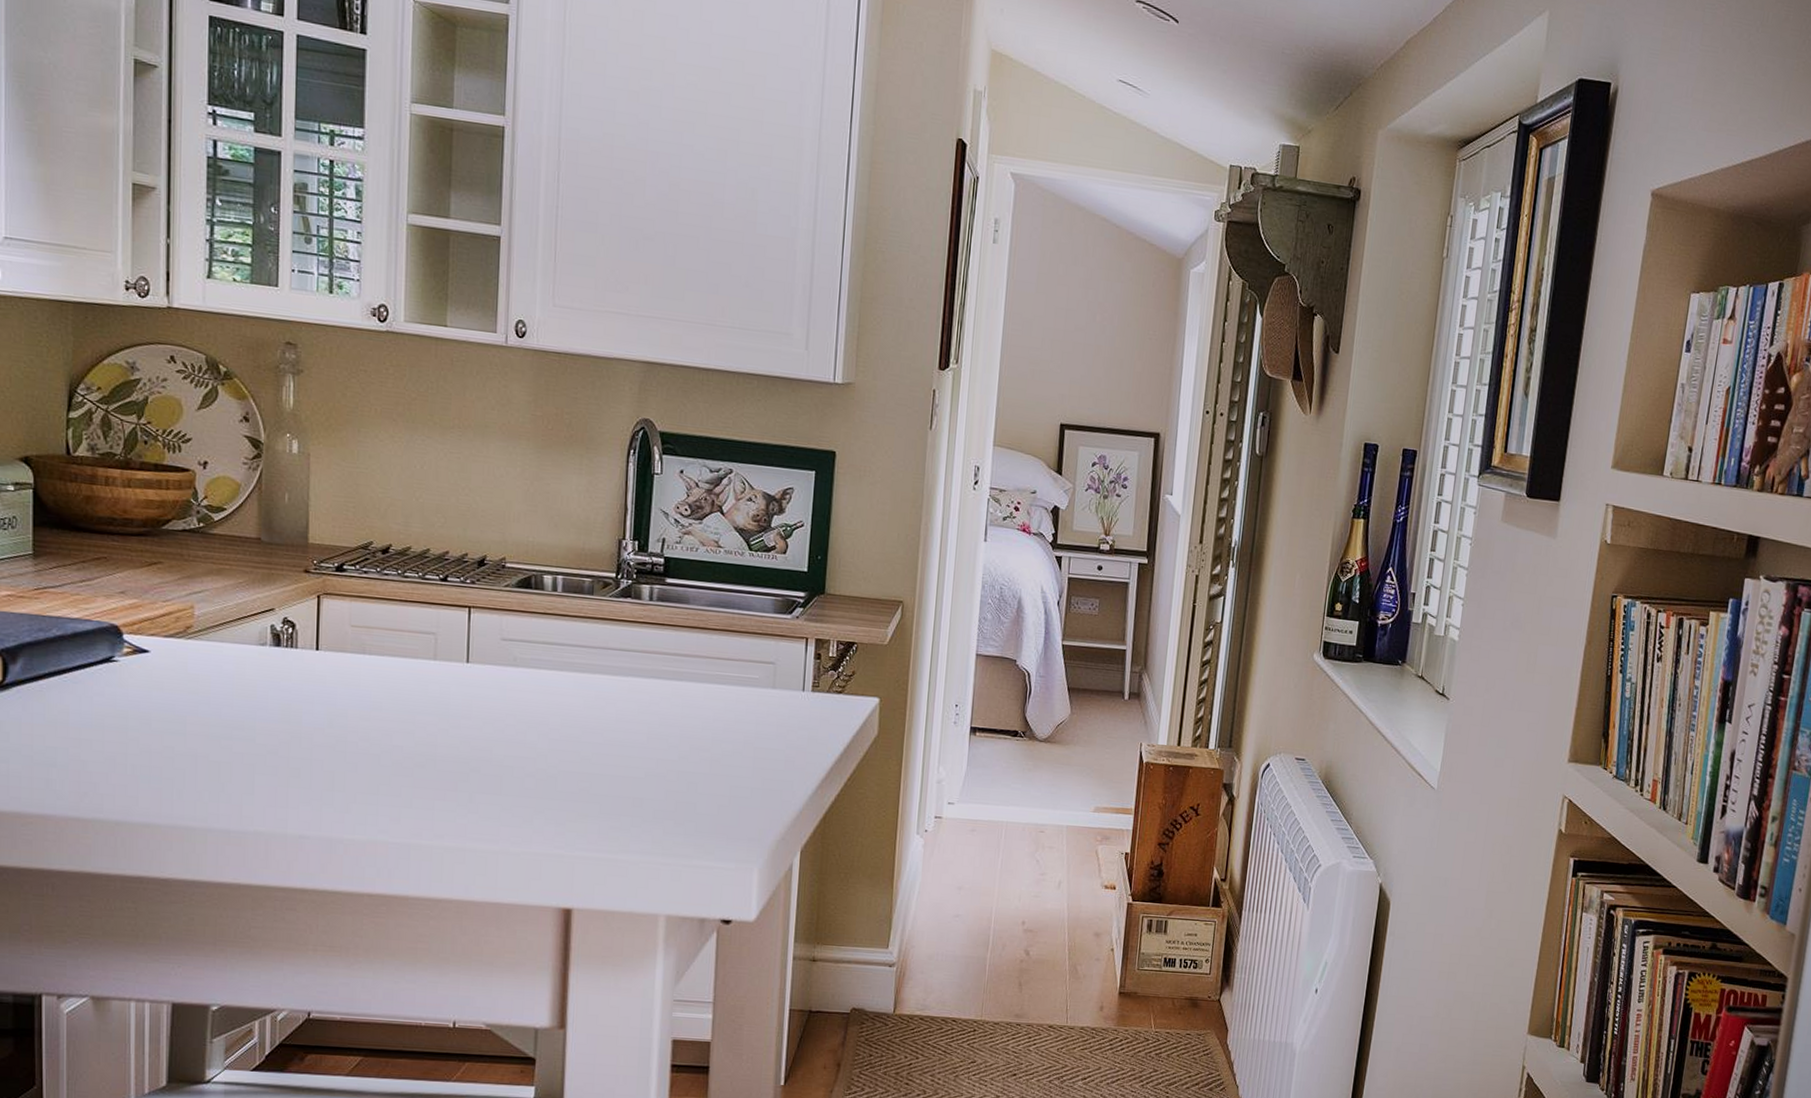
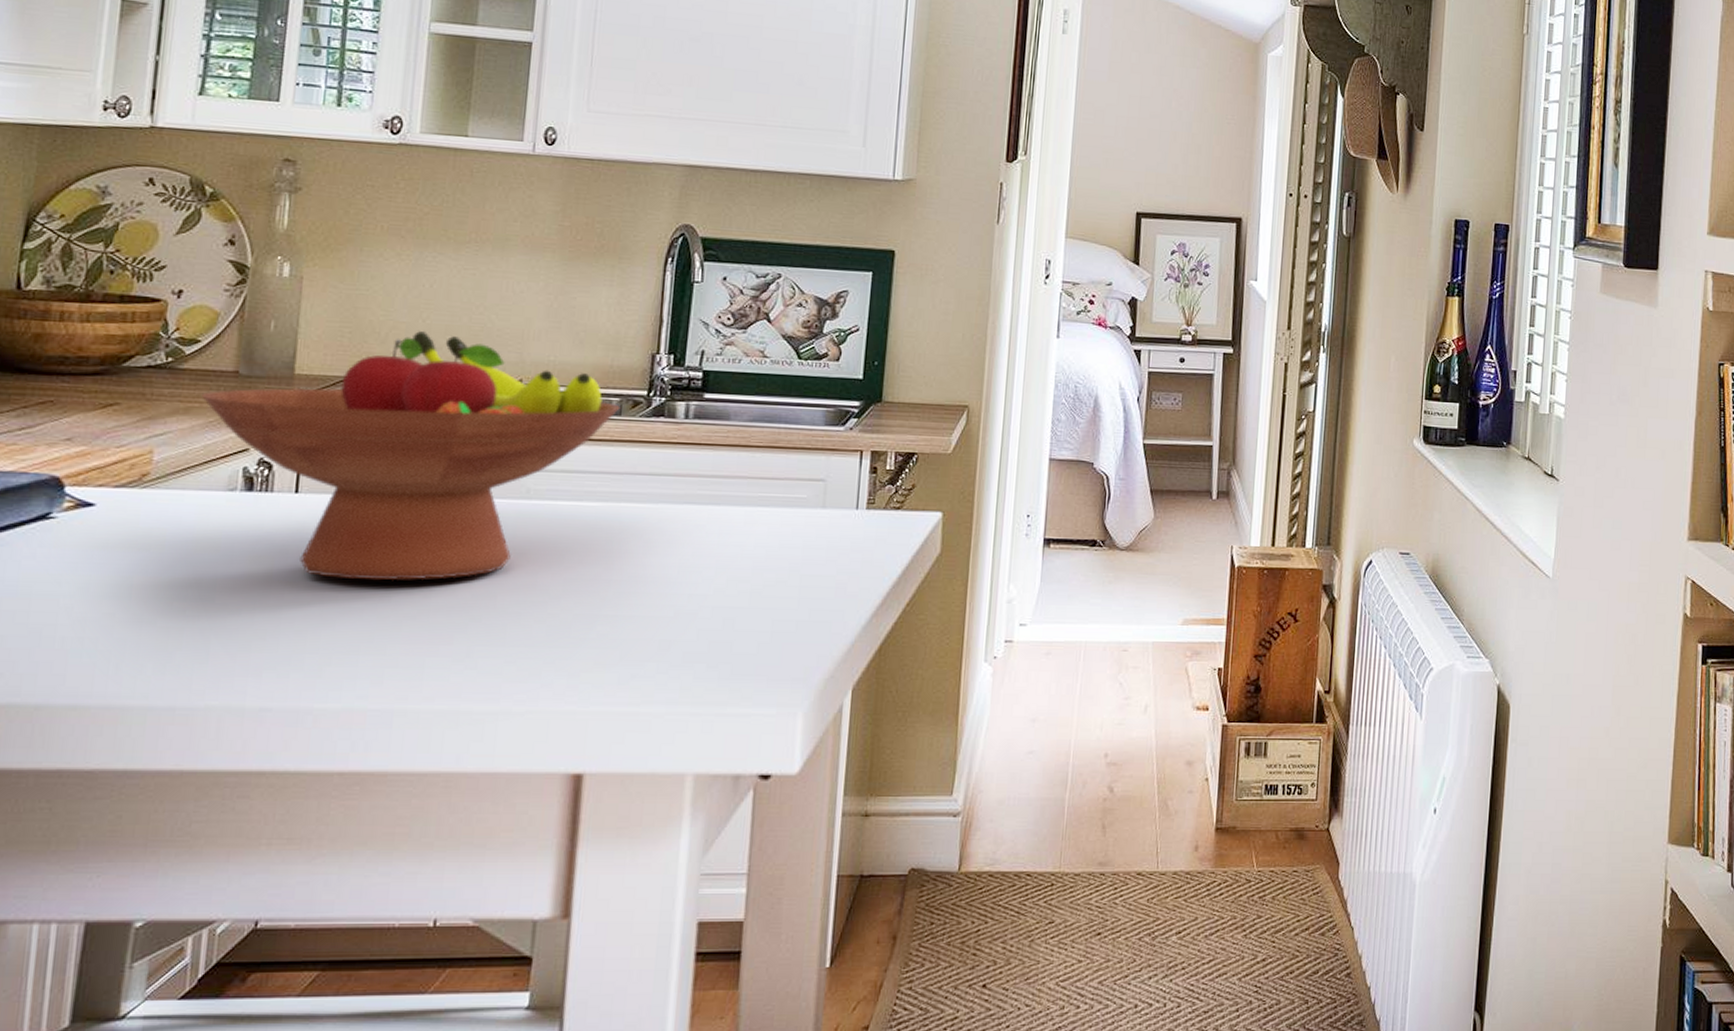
fruit bowl: none [230,508,592,733] -> present [200,330,620,581]

